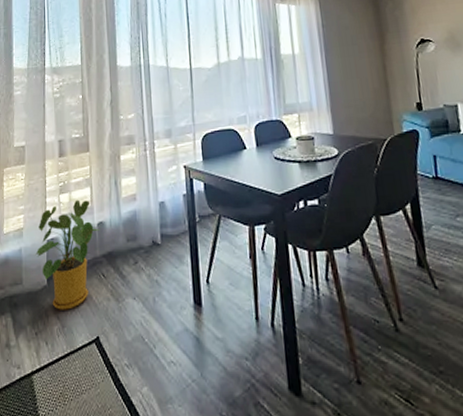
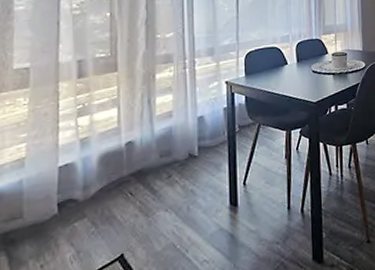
house plant: present [35,199,100,310] -> none [42,121,128,237]

